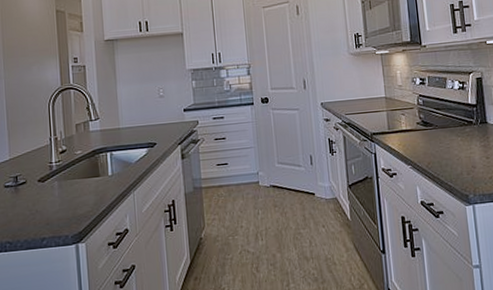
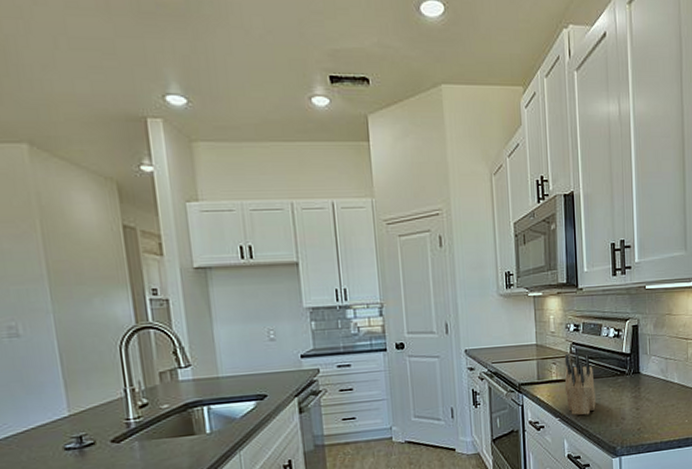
knife block: none [412,106,446,164] -> present [564,354,596,416]

